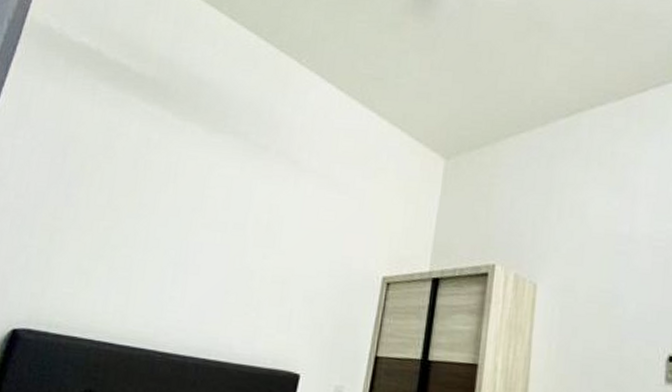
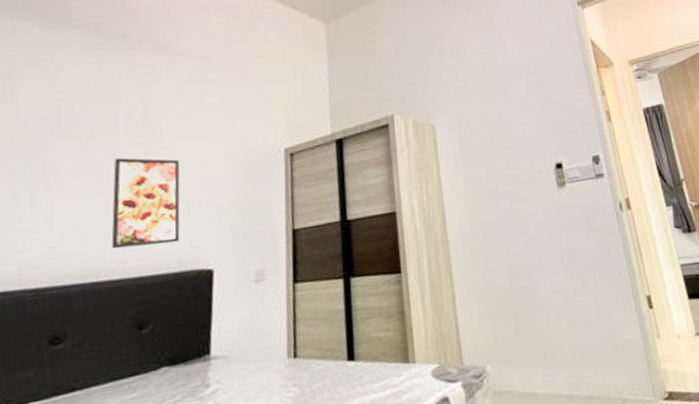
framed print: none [224,256,291,342] -> present [111,157,180,249]

